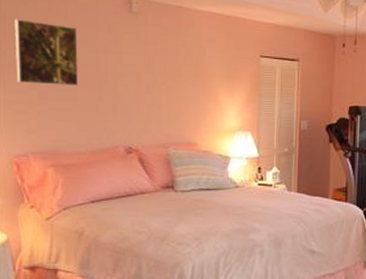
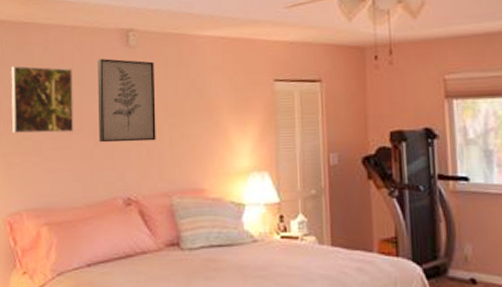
wall art: none [101,21,156,100] -> present [98,58,156,143]

